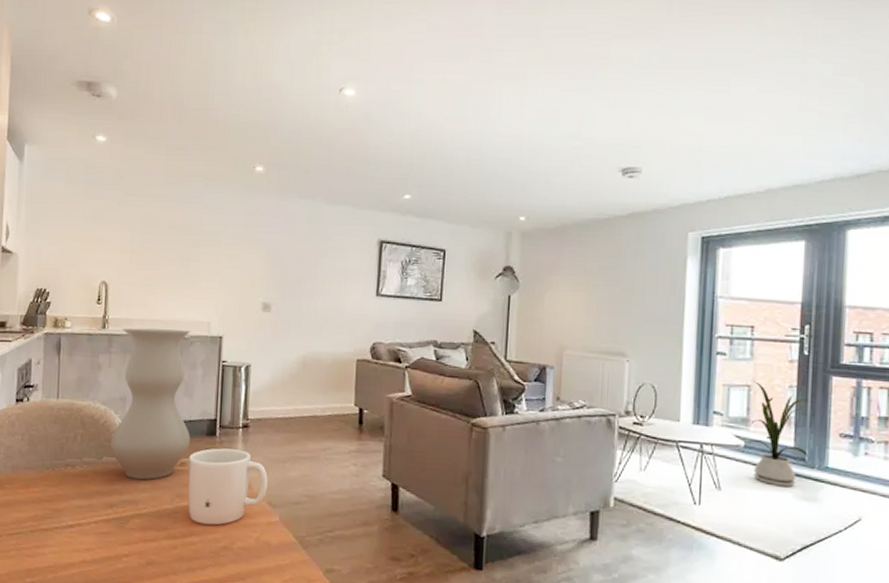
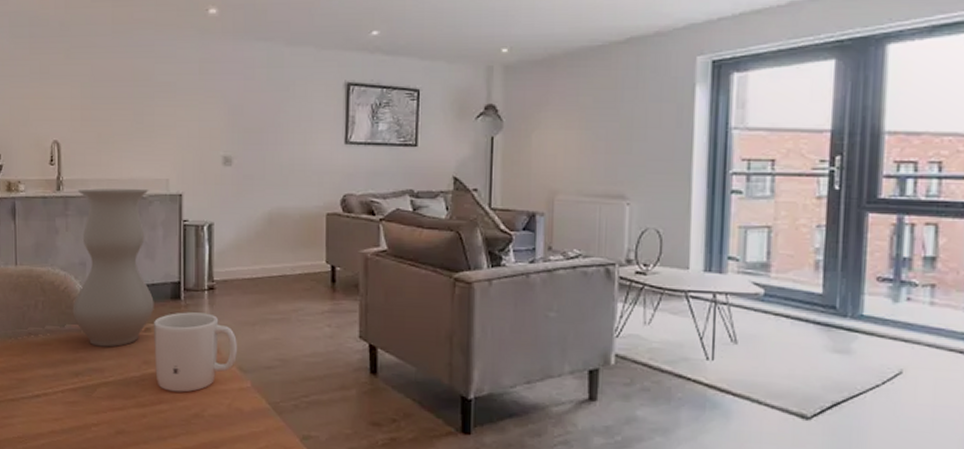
house plant: present [748,379,808,488] -> none [768,220,839,339]

